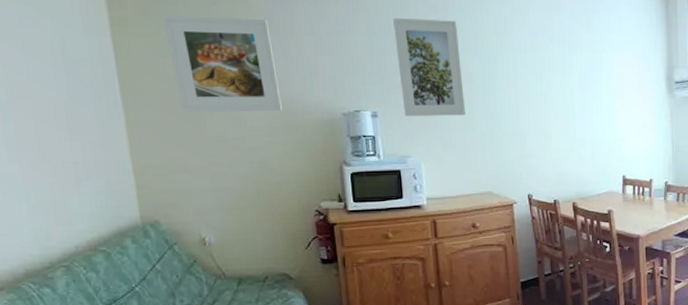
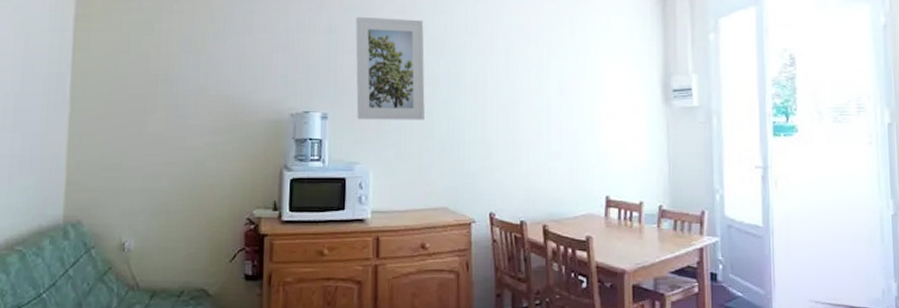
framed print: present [163,15,282,112] -> none [126,11,228,110]

